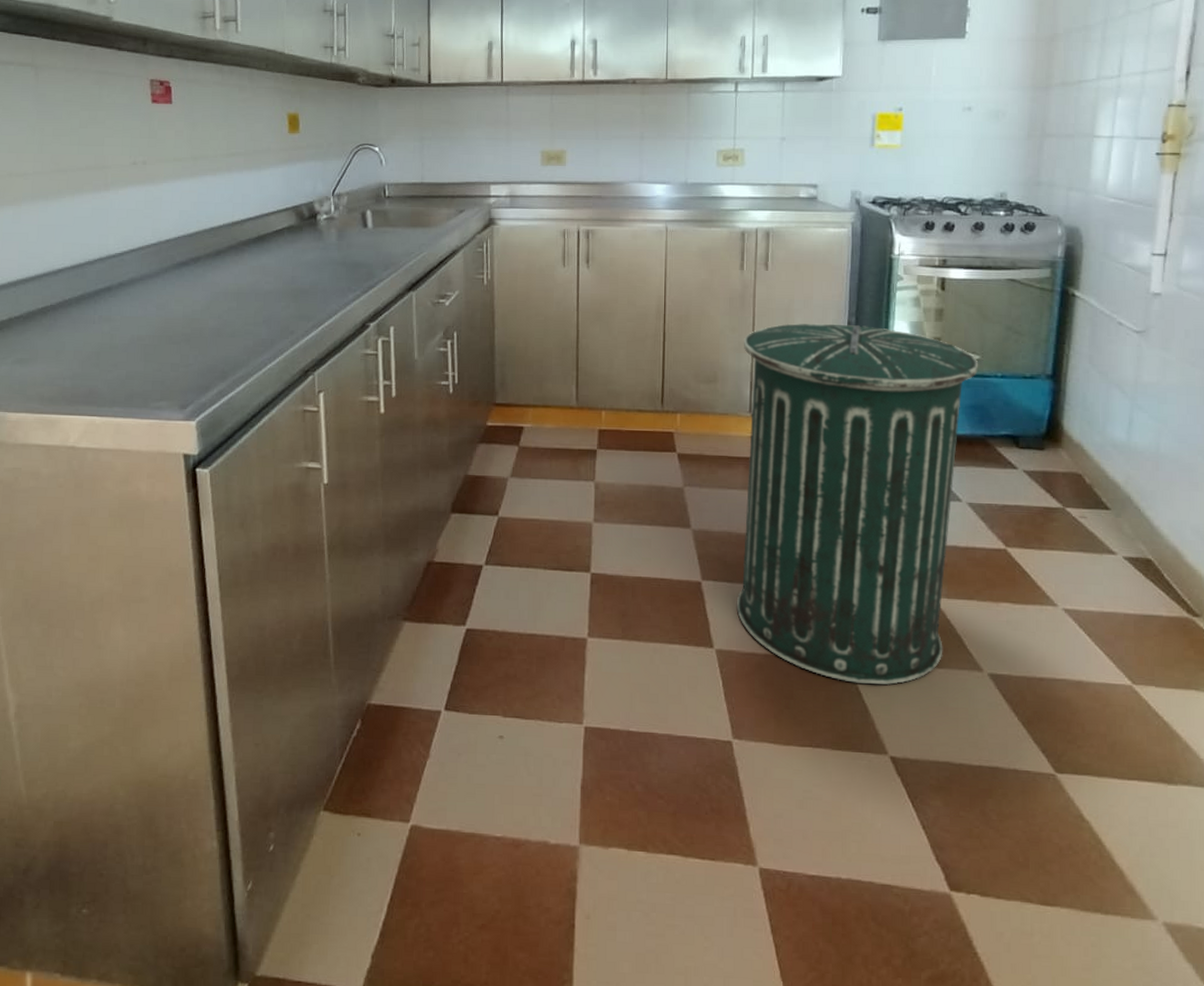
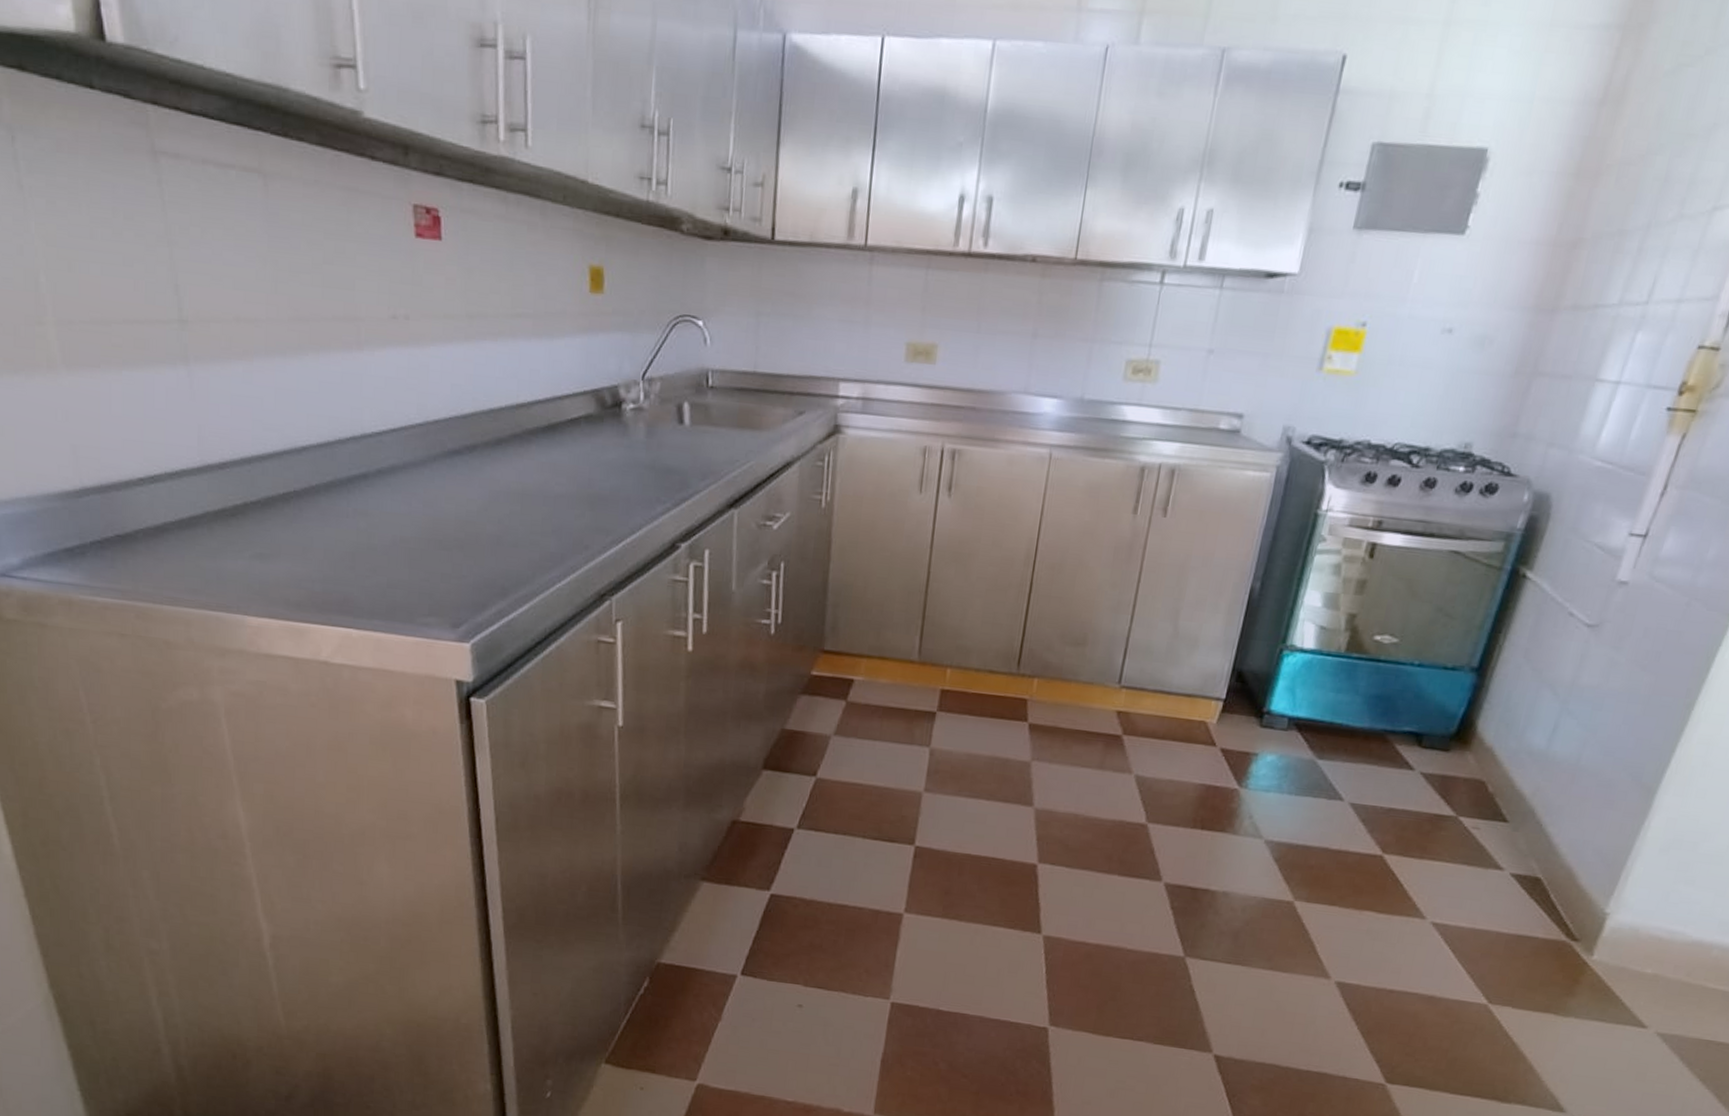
trash can: present [736,323,979,685] -> none [1072,583,1395,985]

